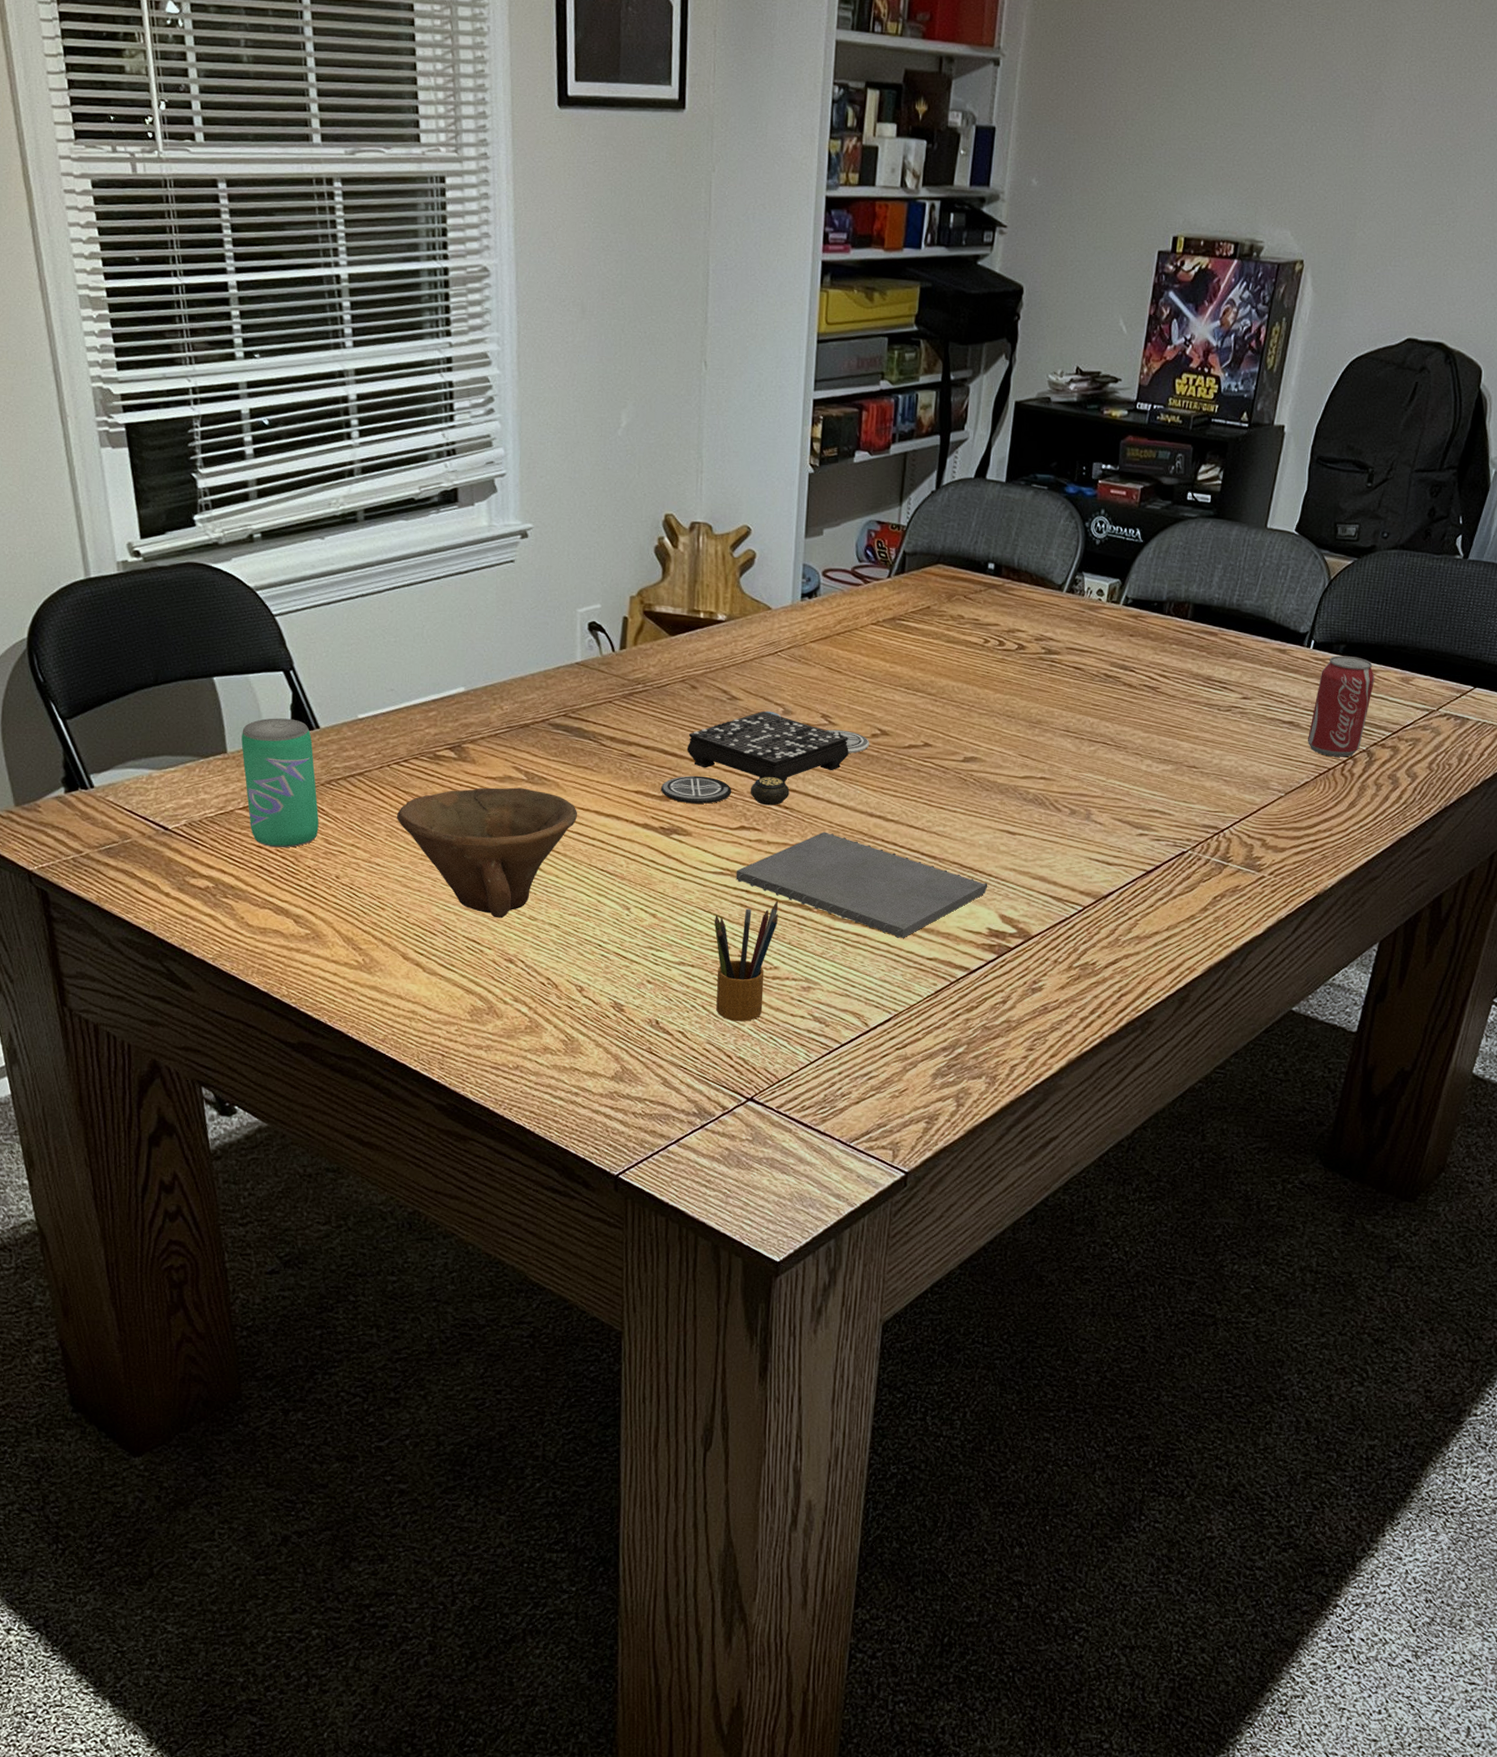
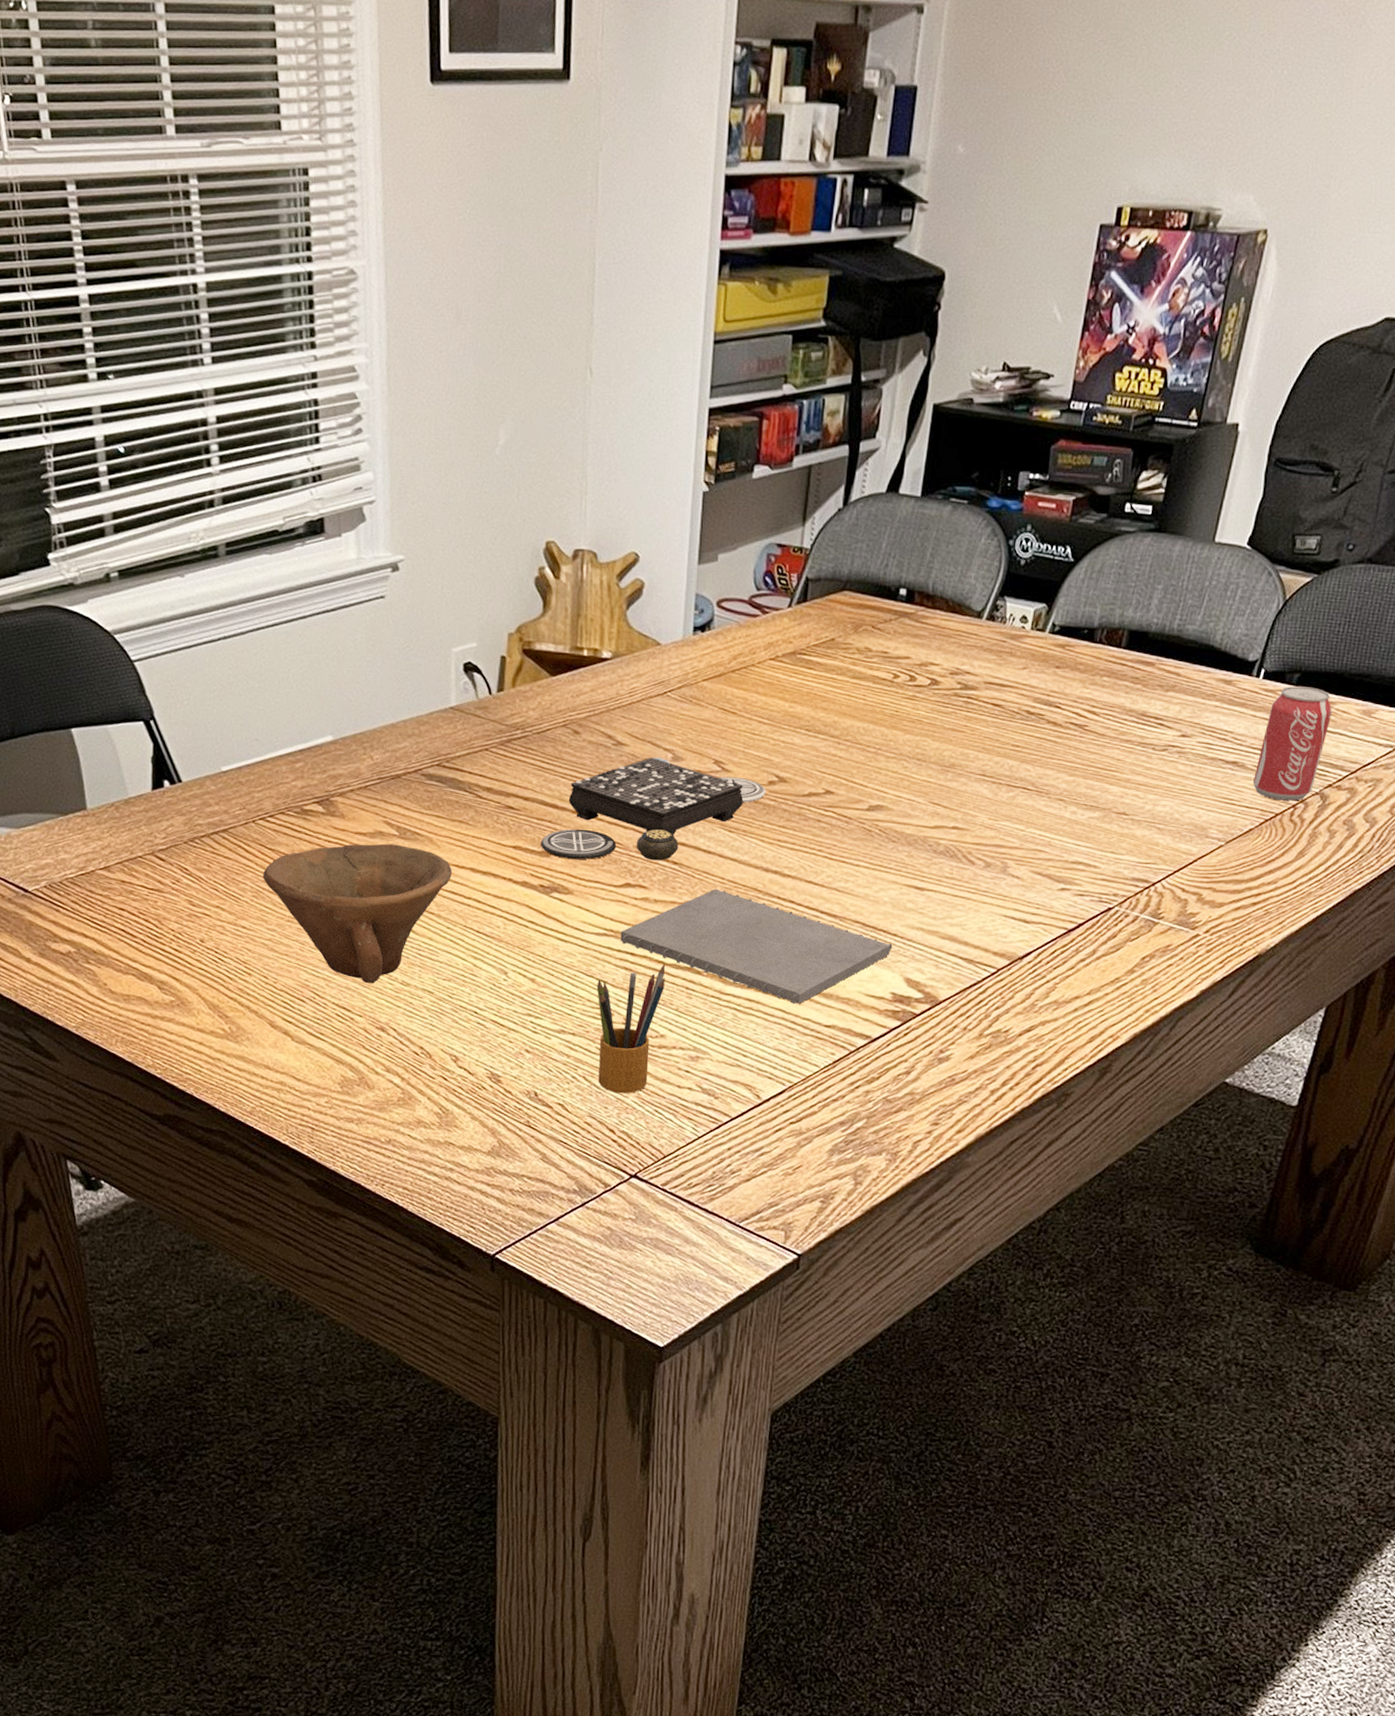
beverage can: present [241,718,319,848] -> none [101,771,182,910]

